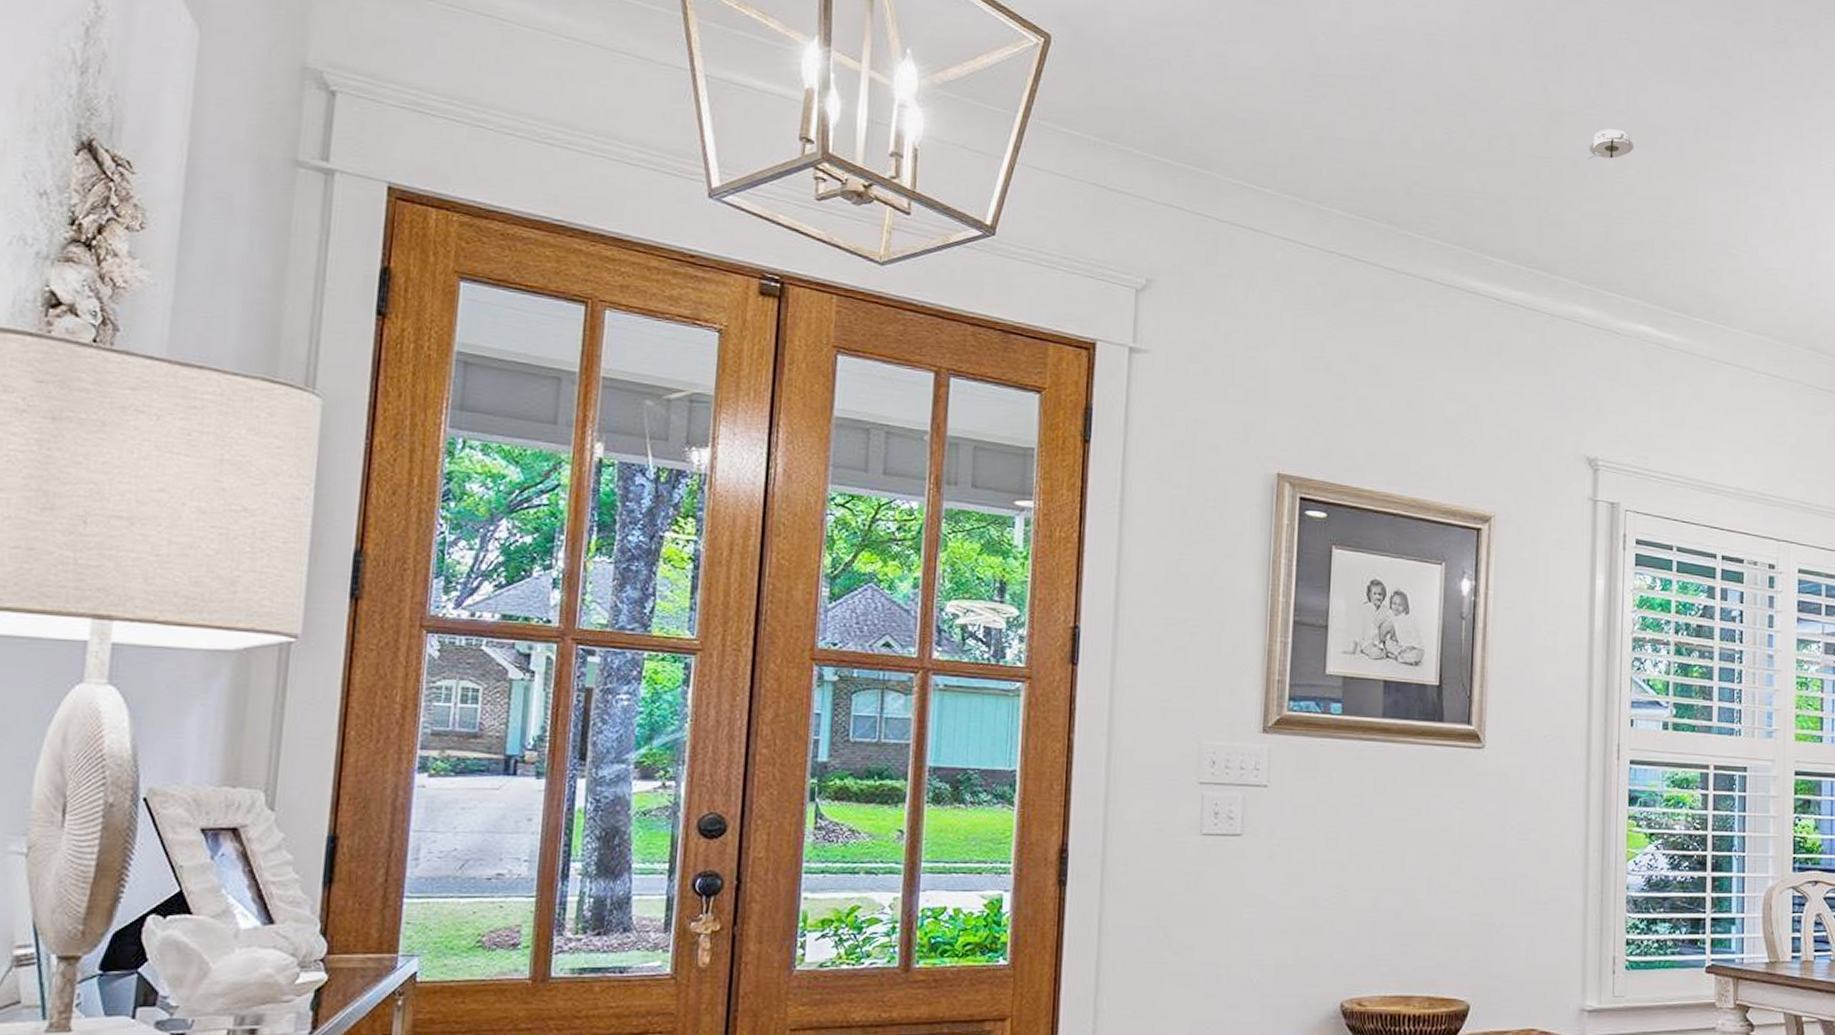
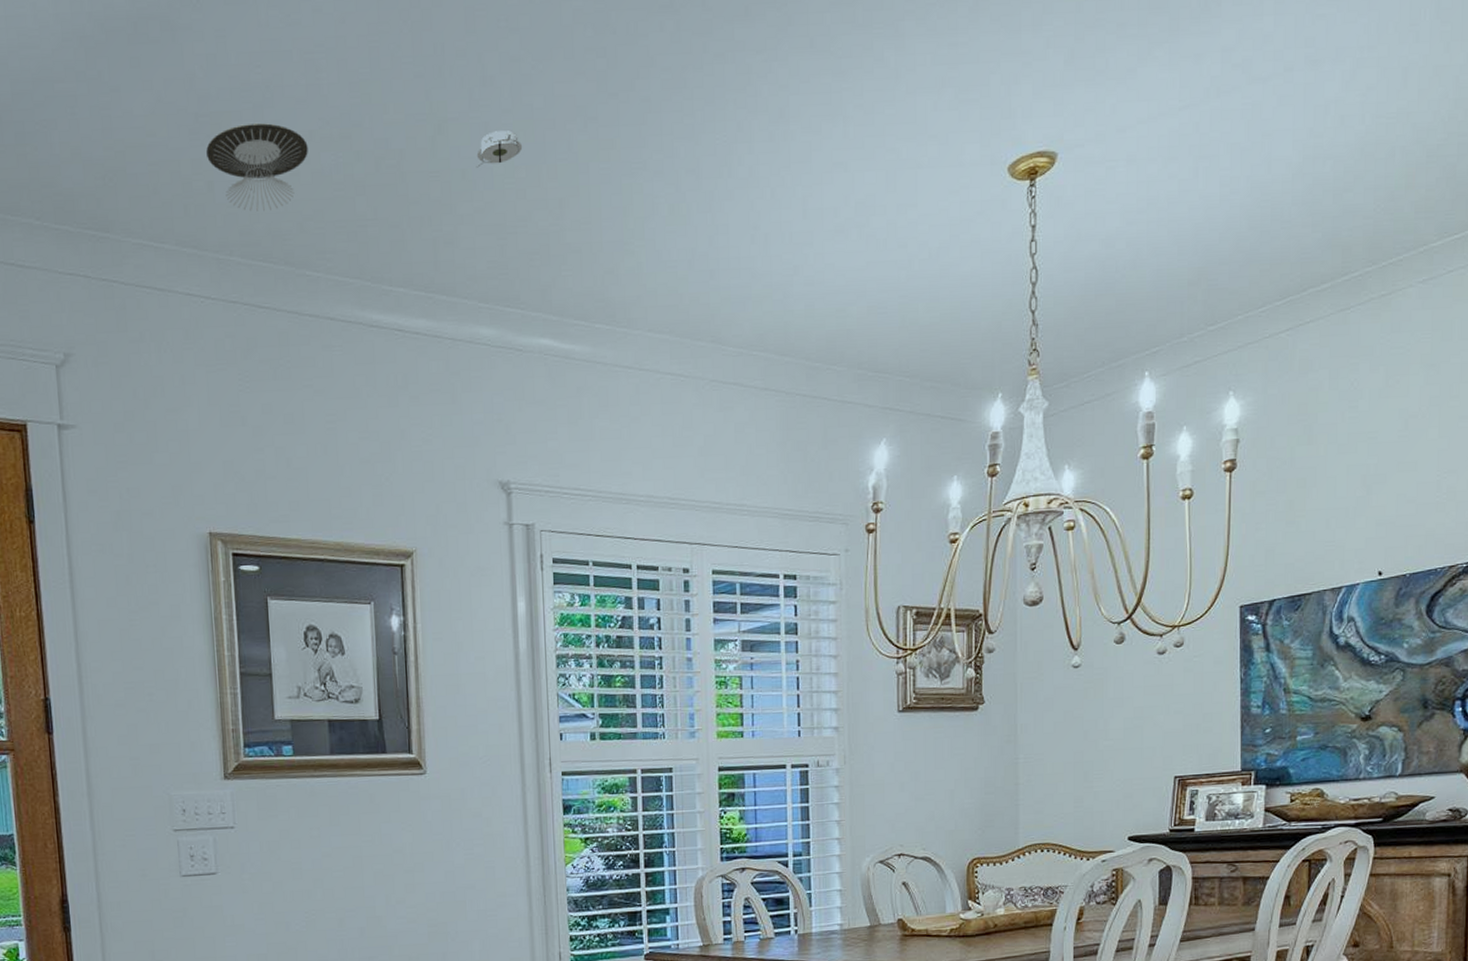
recessed light: none [1319,89,1422,171] -> present [206,123,308,212]

